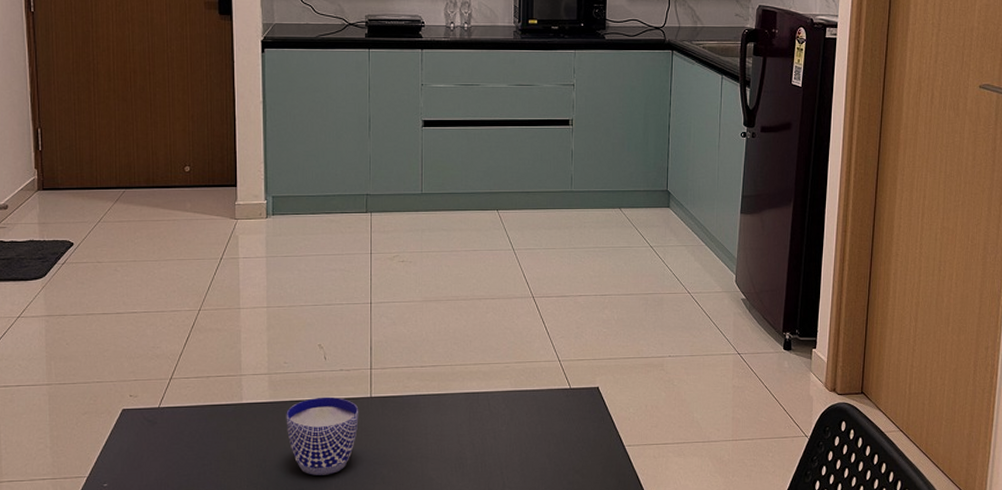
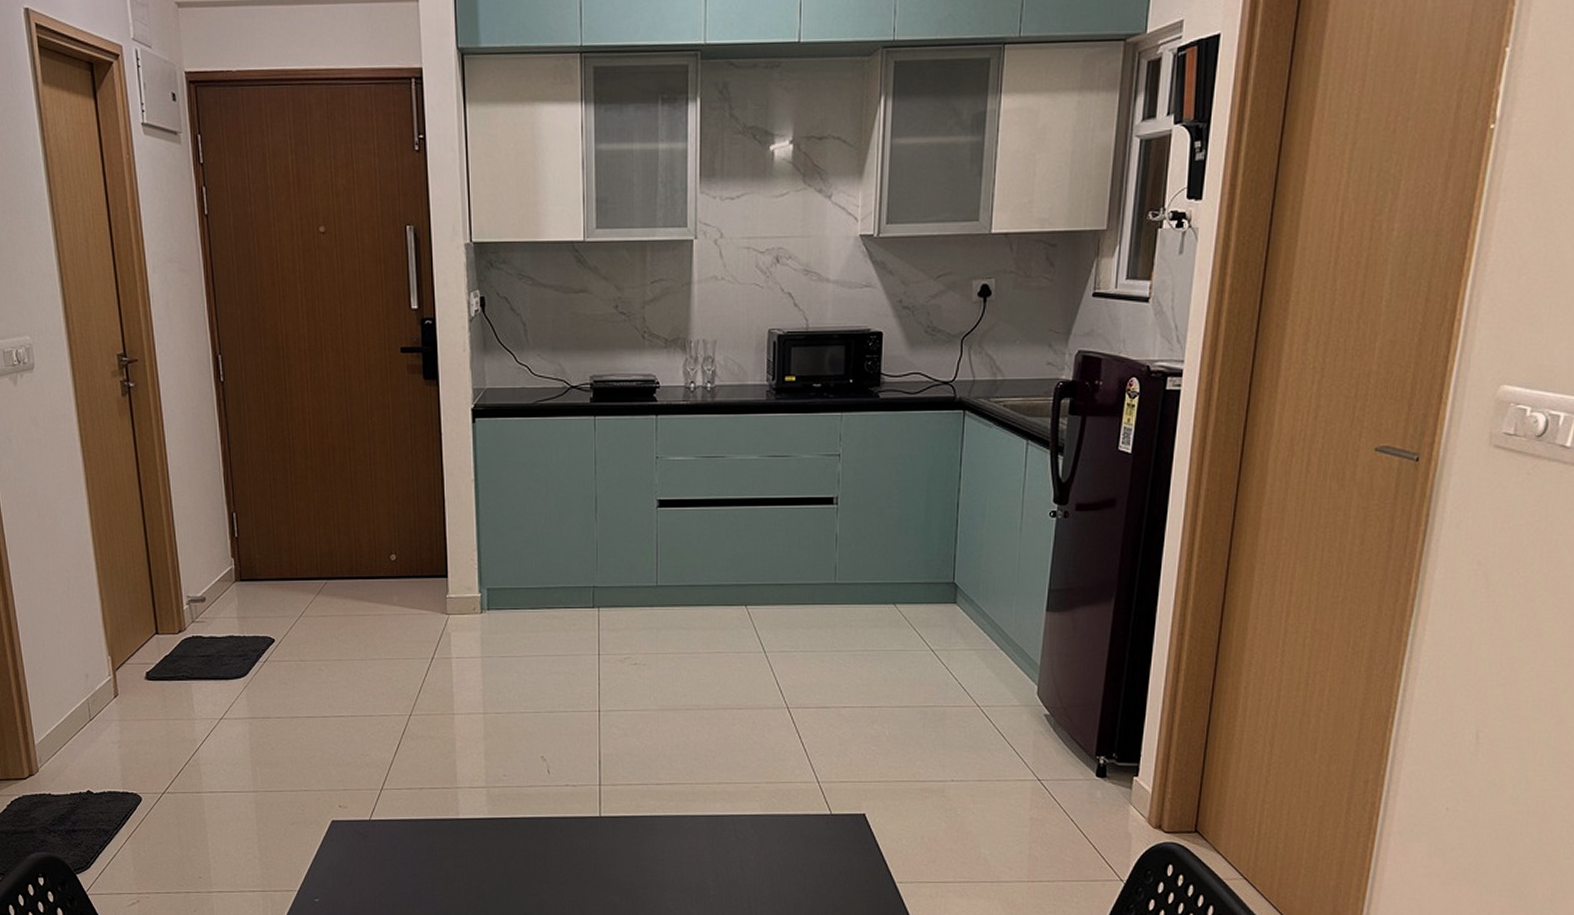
cup: present [286,396,359,475] -> none [506,814,587,900]

